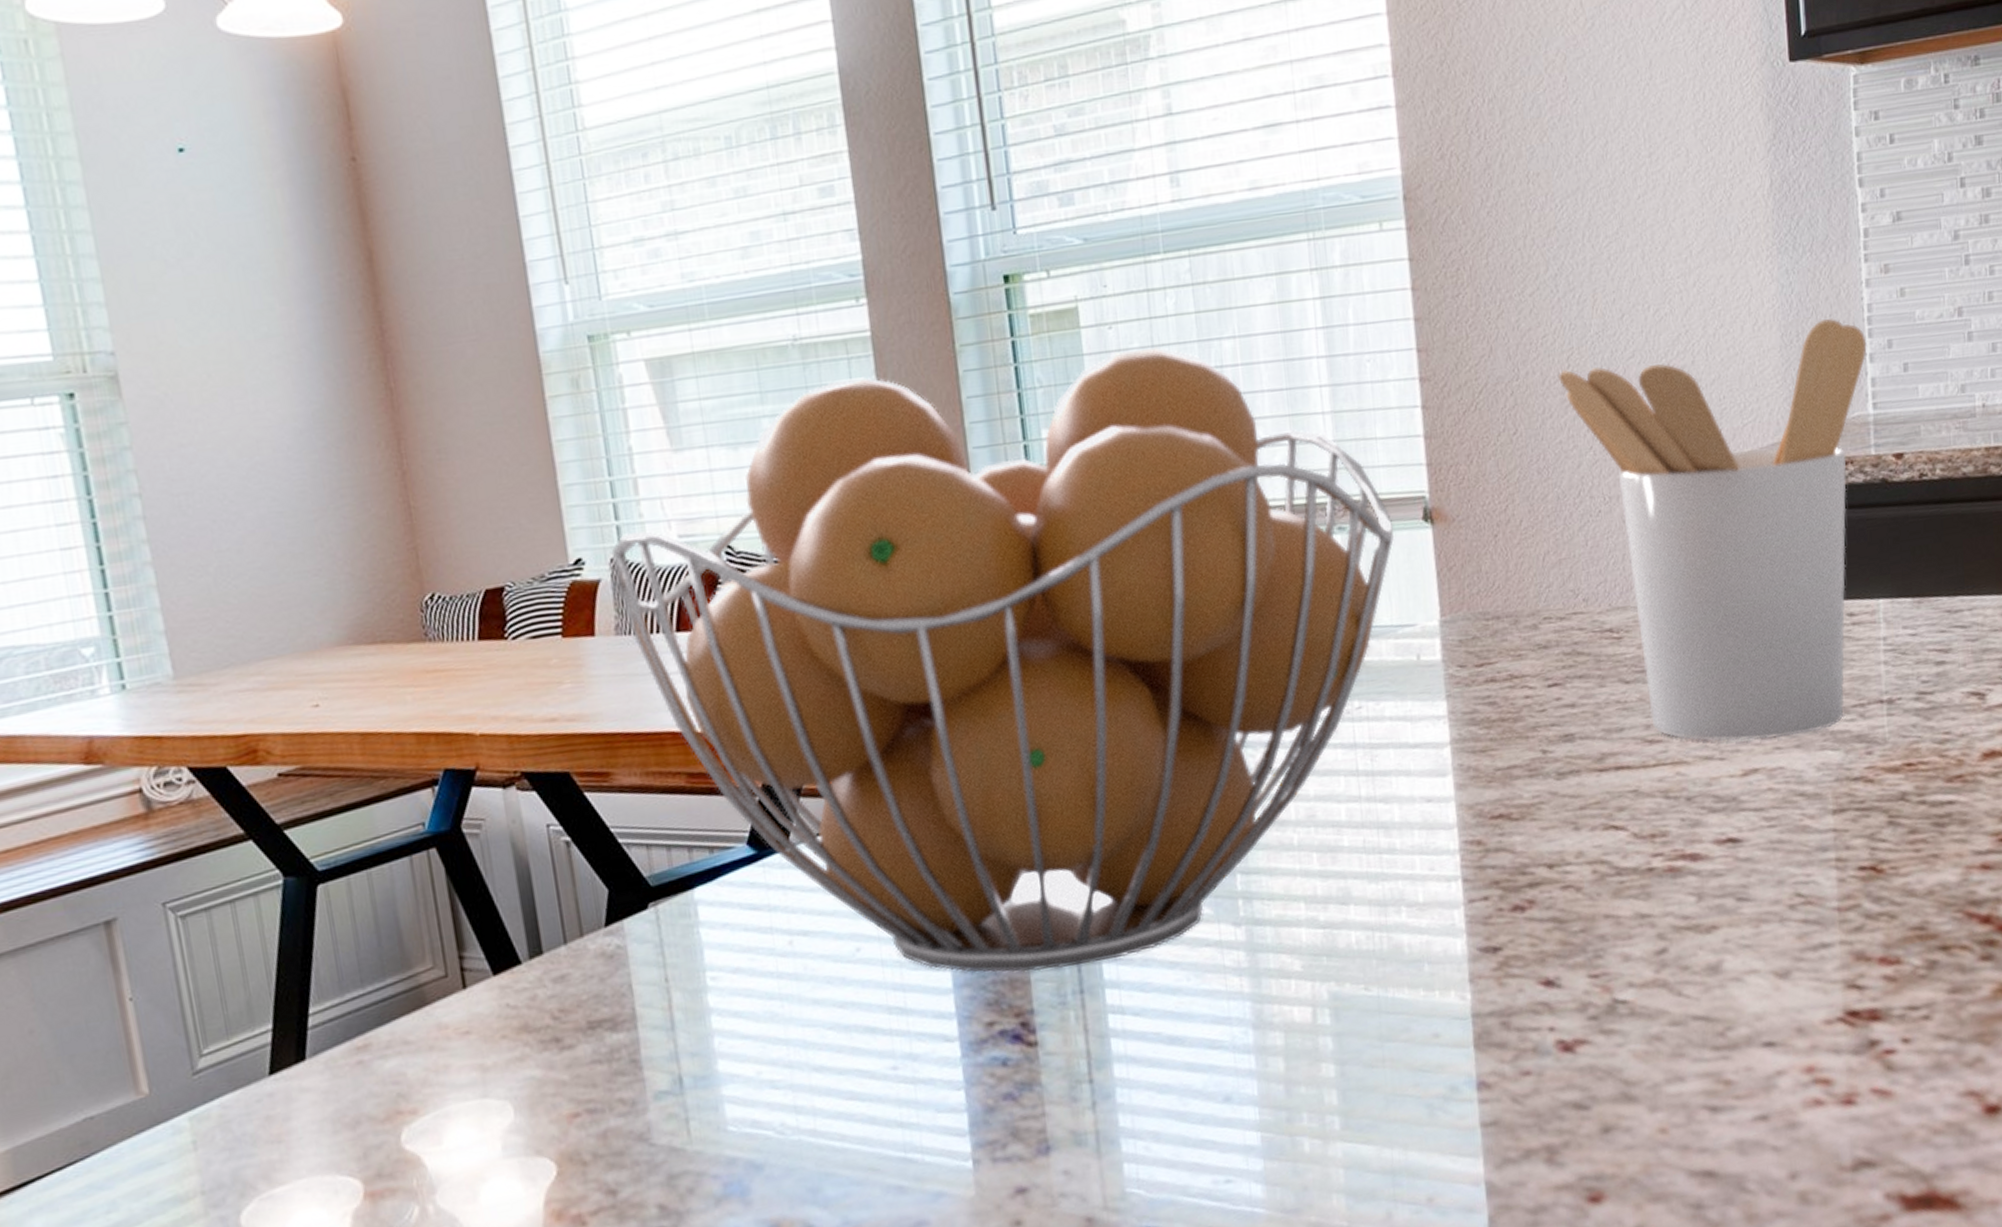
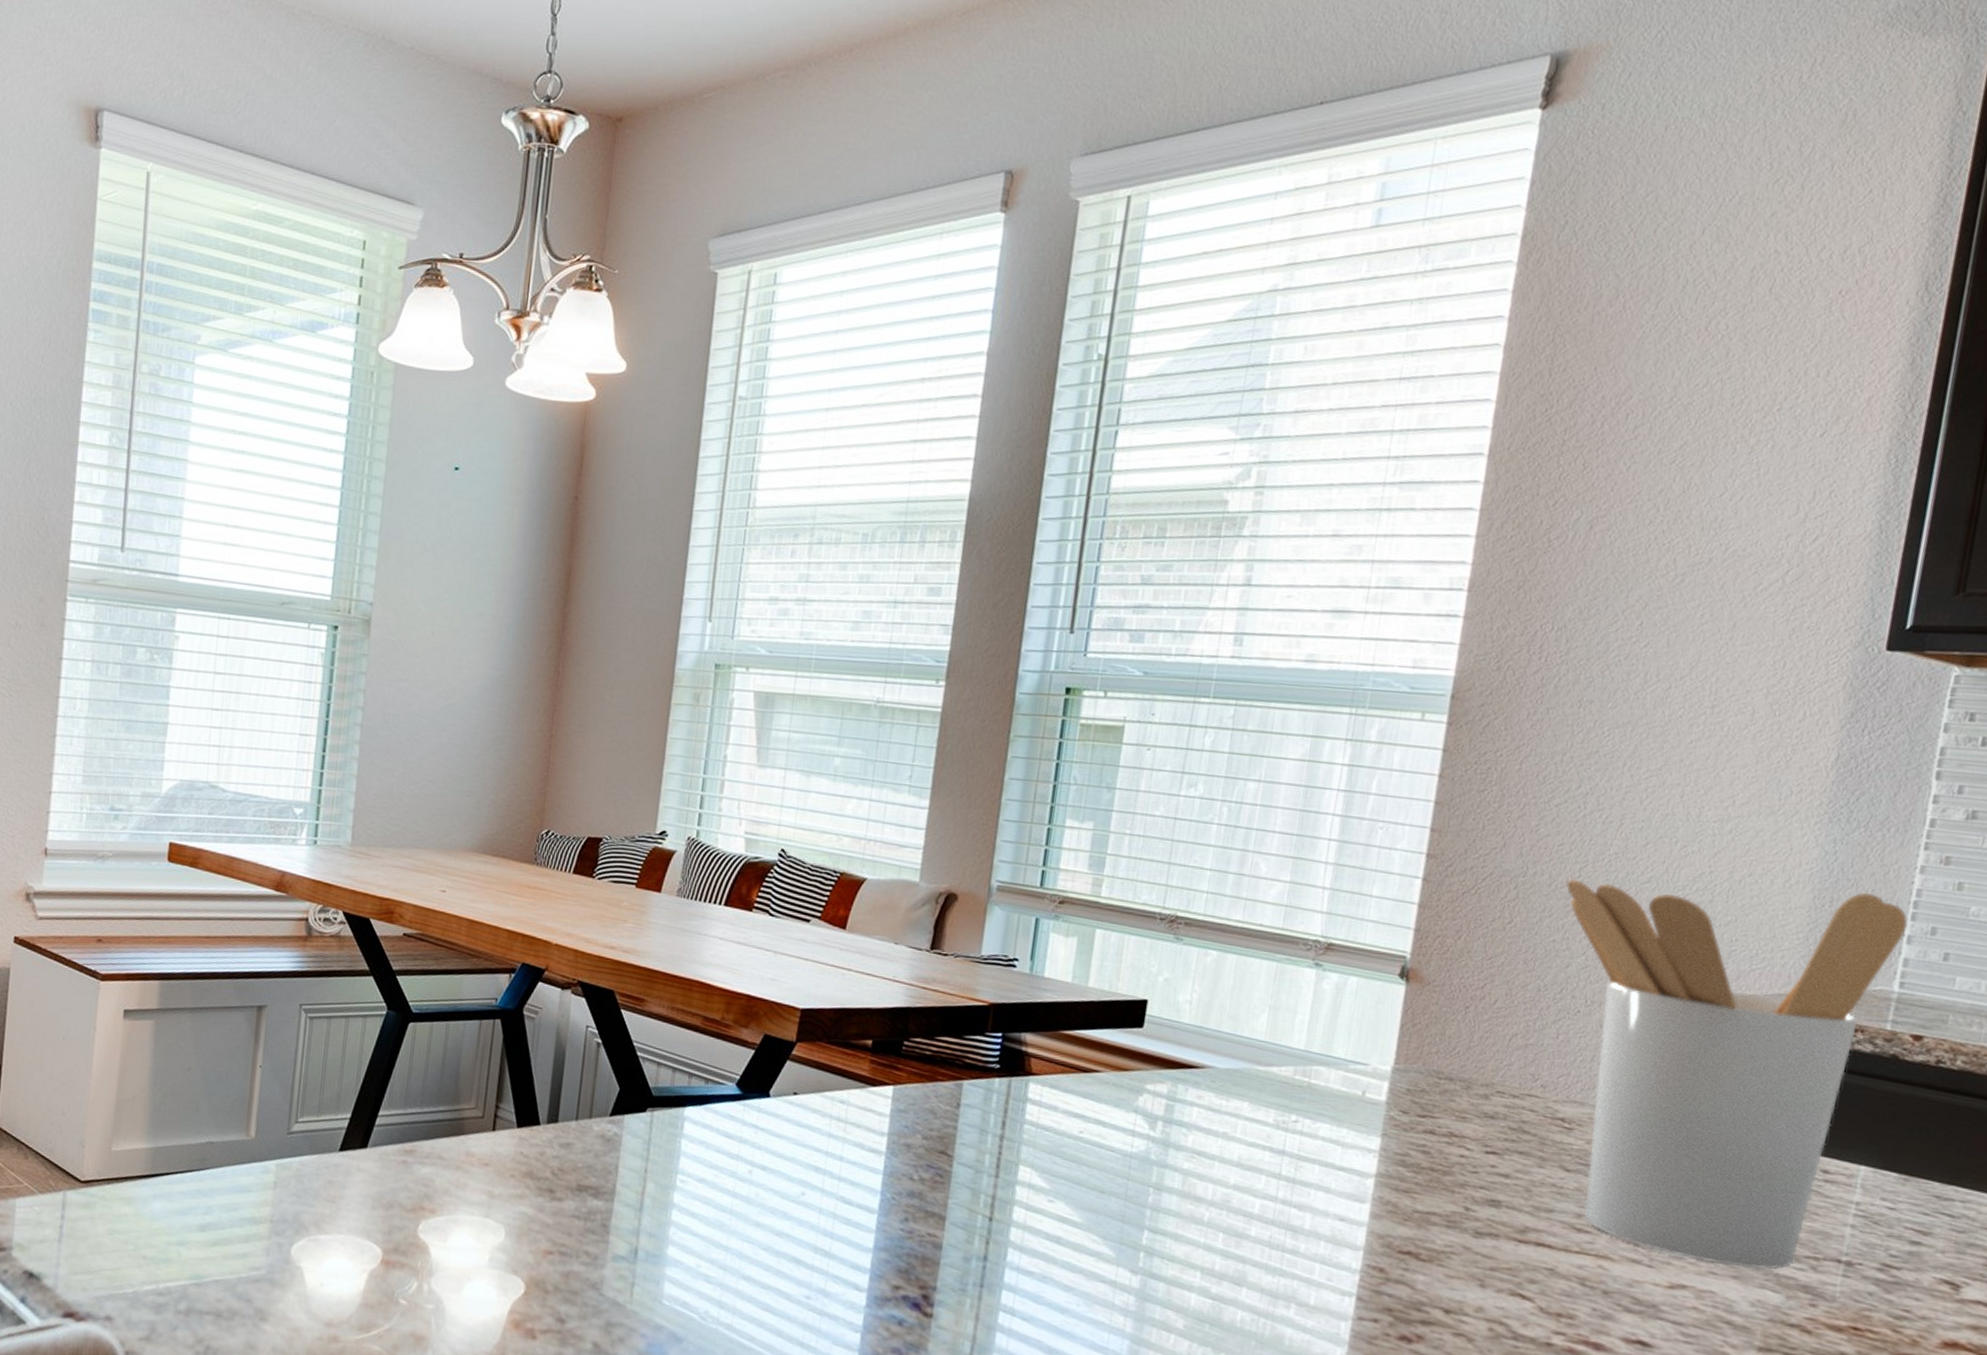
fruit basket: present [611,347,1394,973] -> none [687,741,1369,1269]

